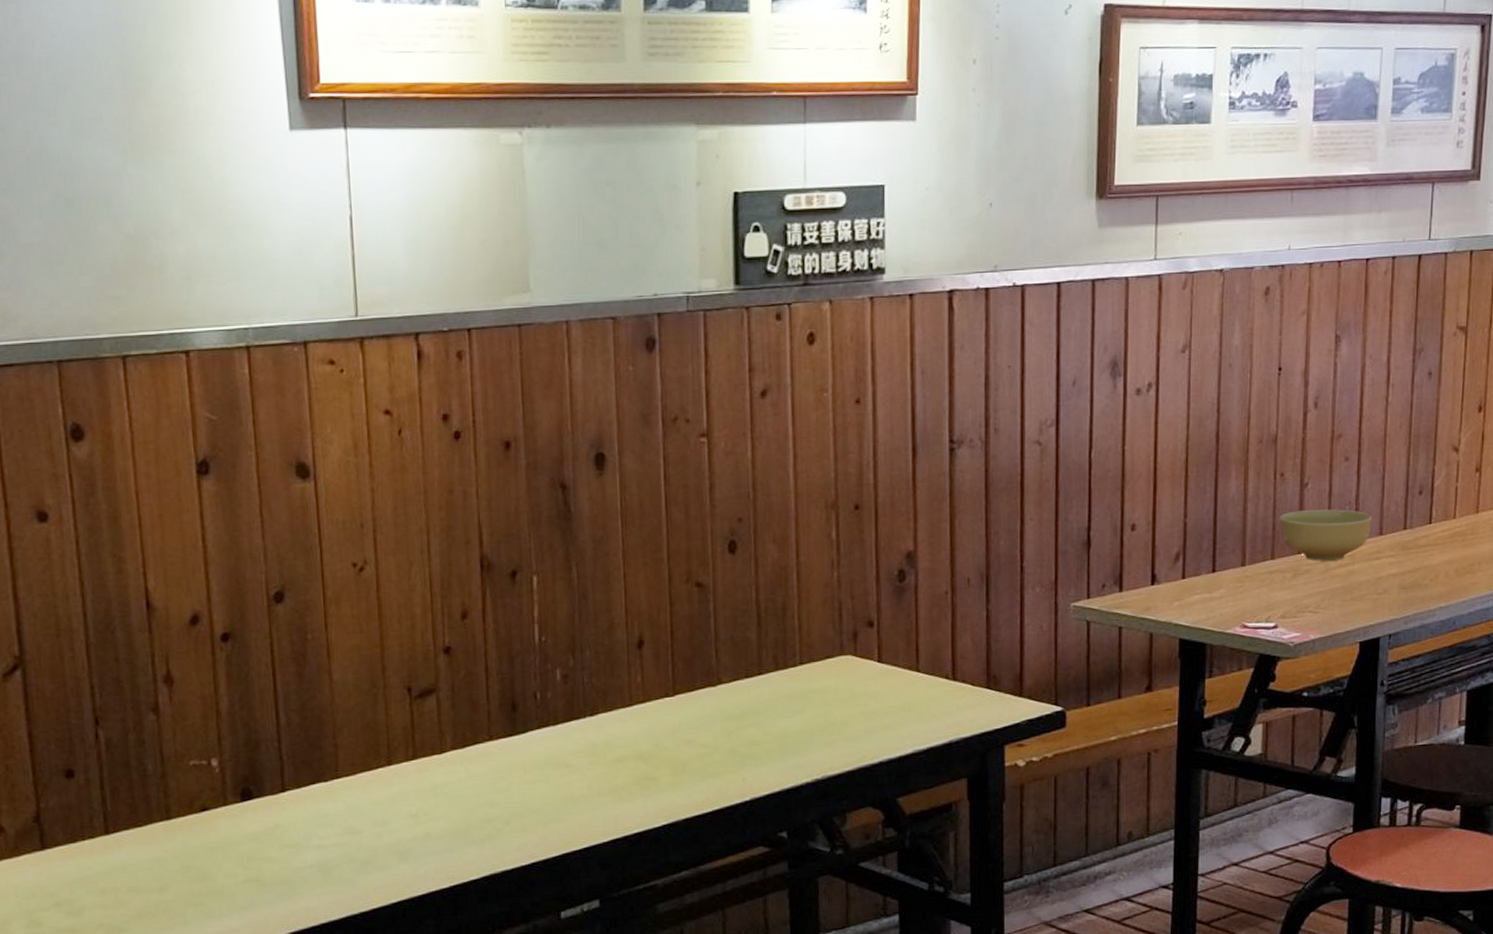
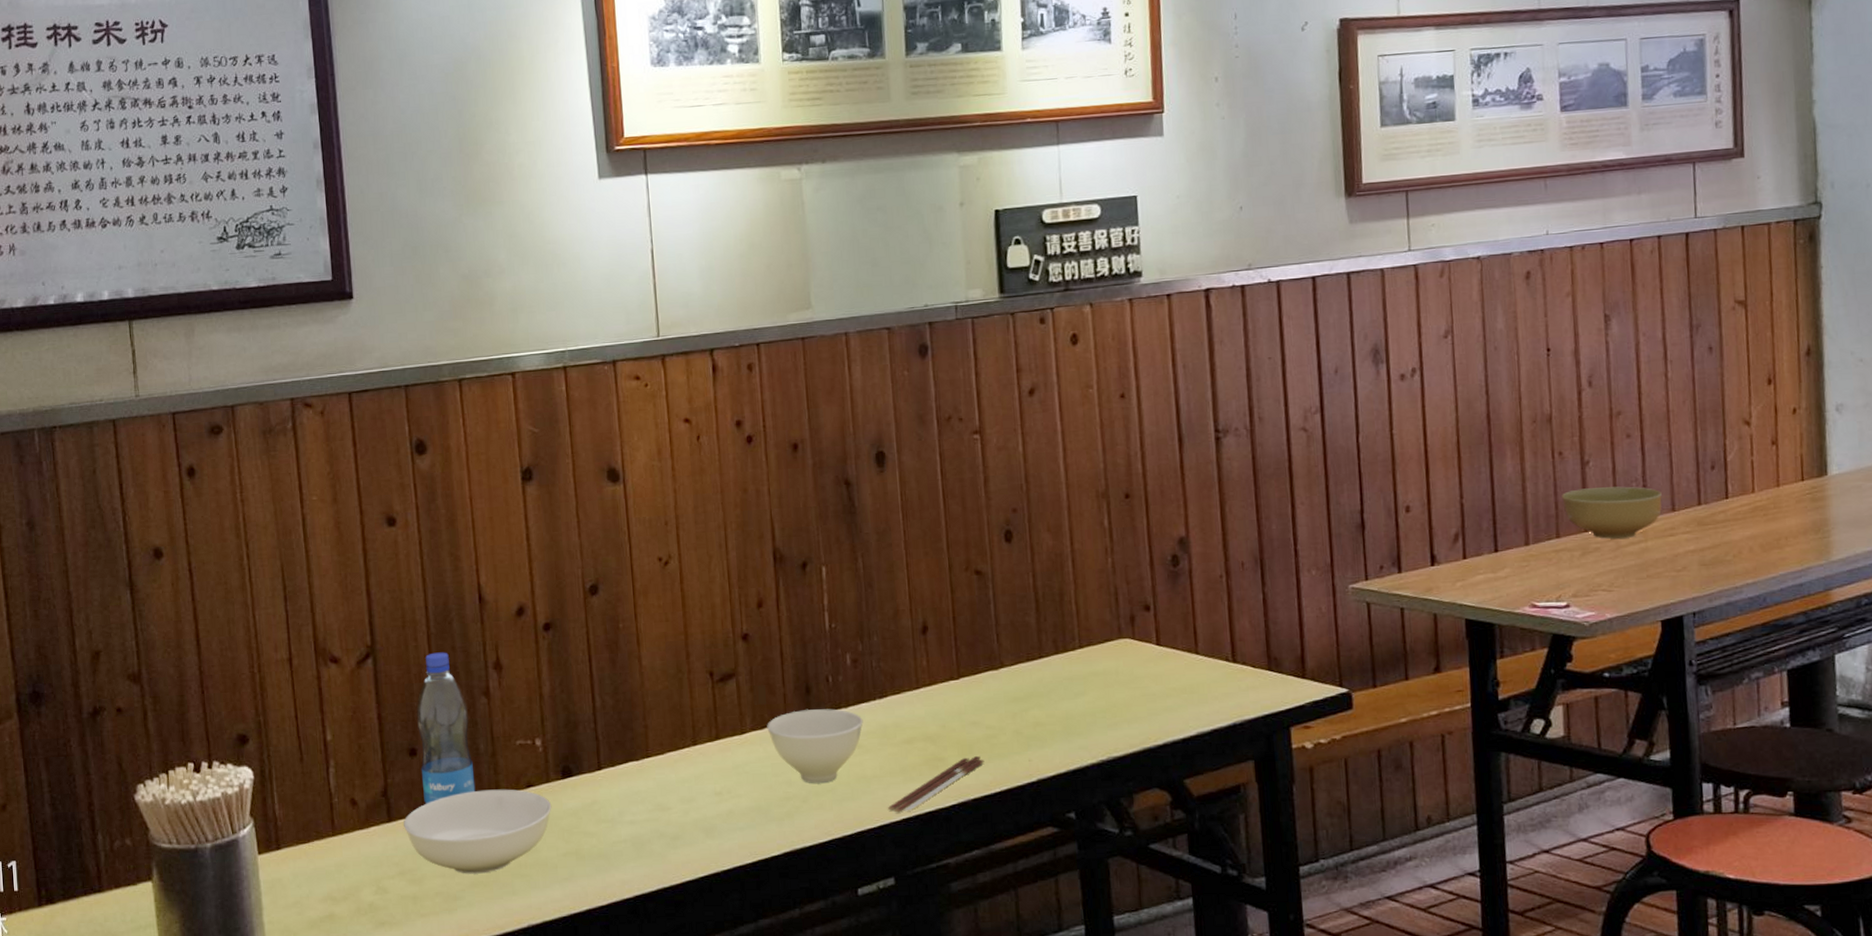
bowl: none [59,813,230,904] -> present [403,789,552,874]
bottle: none [73,664,143,831] -> present [416,652,476,805]
bowl: none [468,726,572,804] -> present [767,709,863,783]
chopsticks: none [594,775,697,834] -> present [887,756,985,813]

